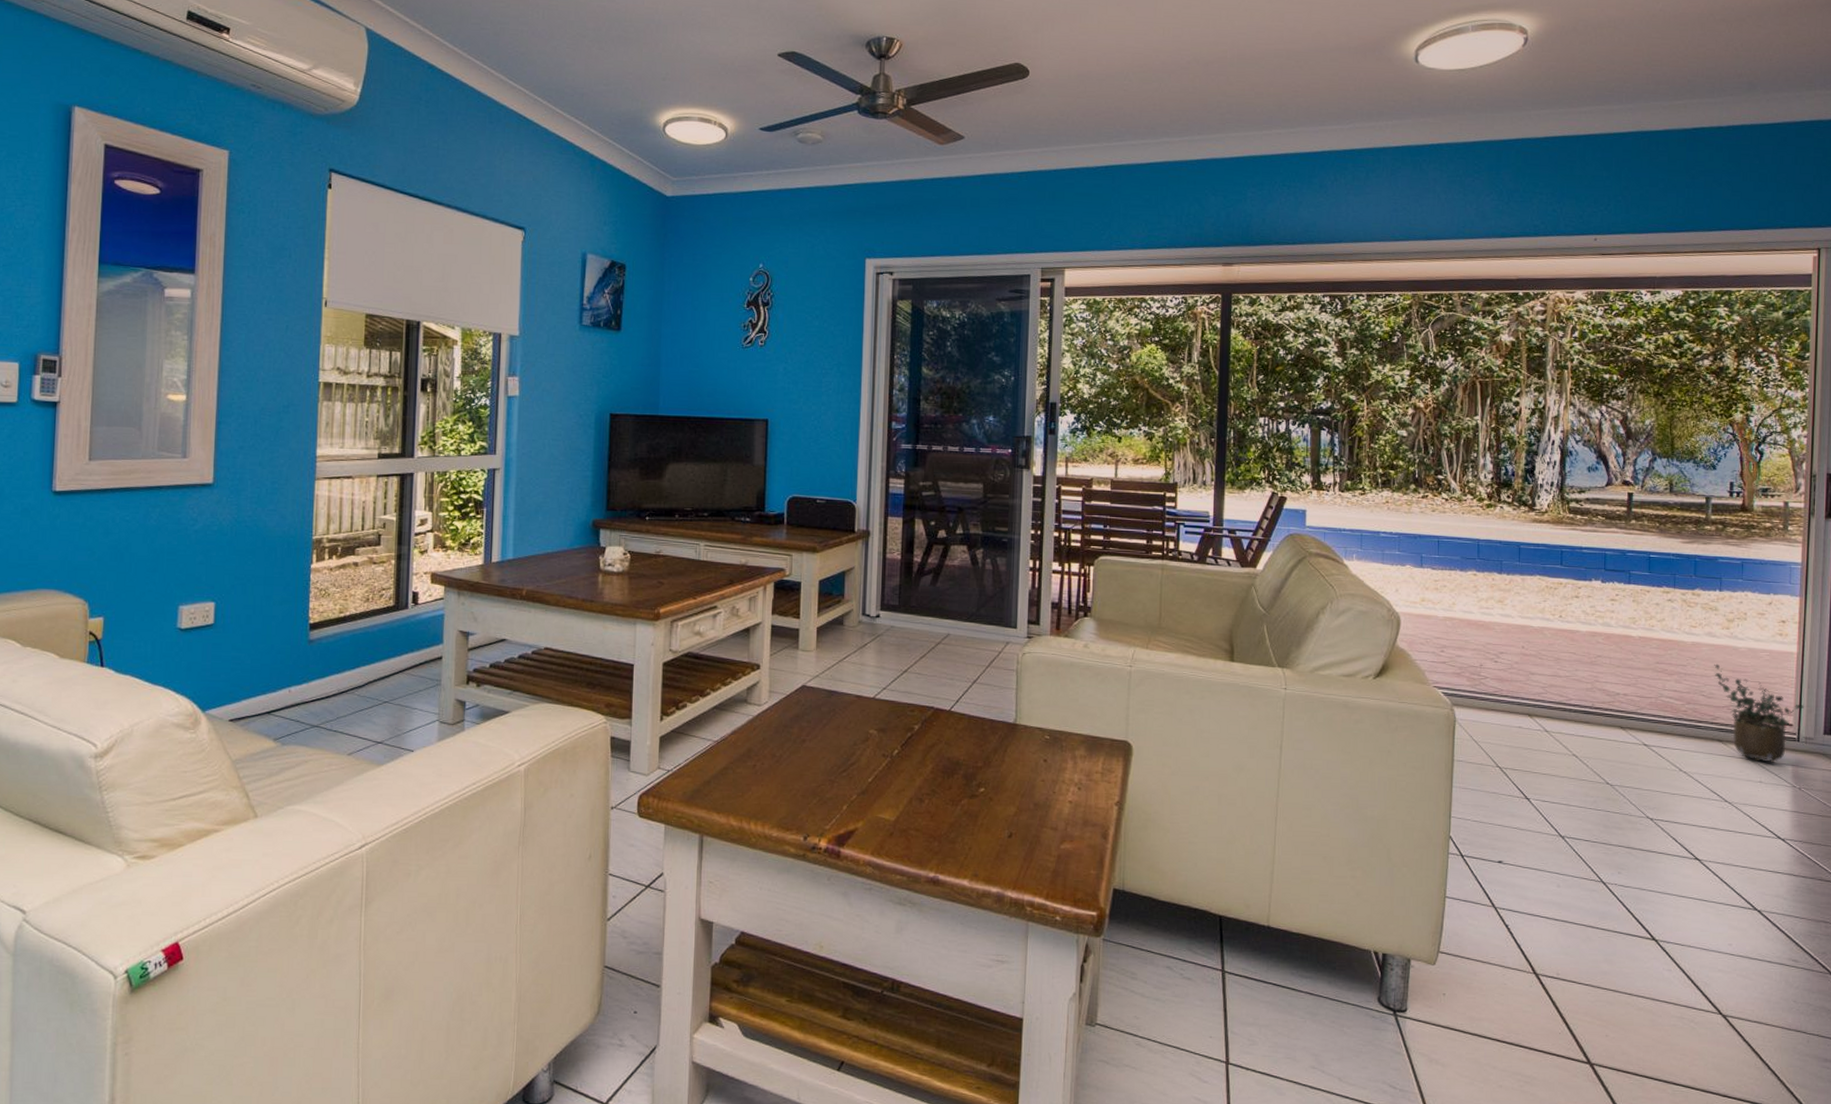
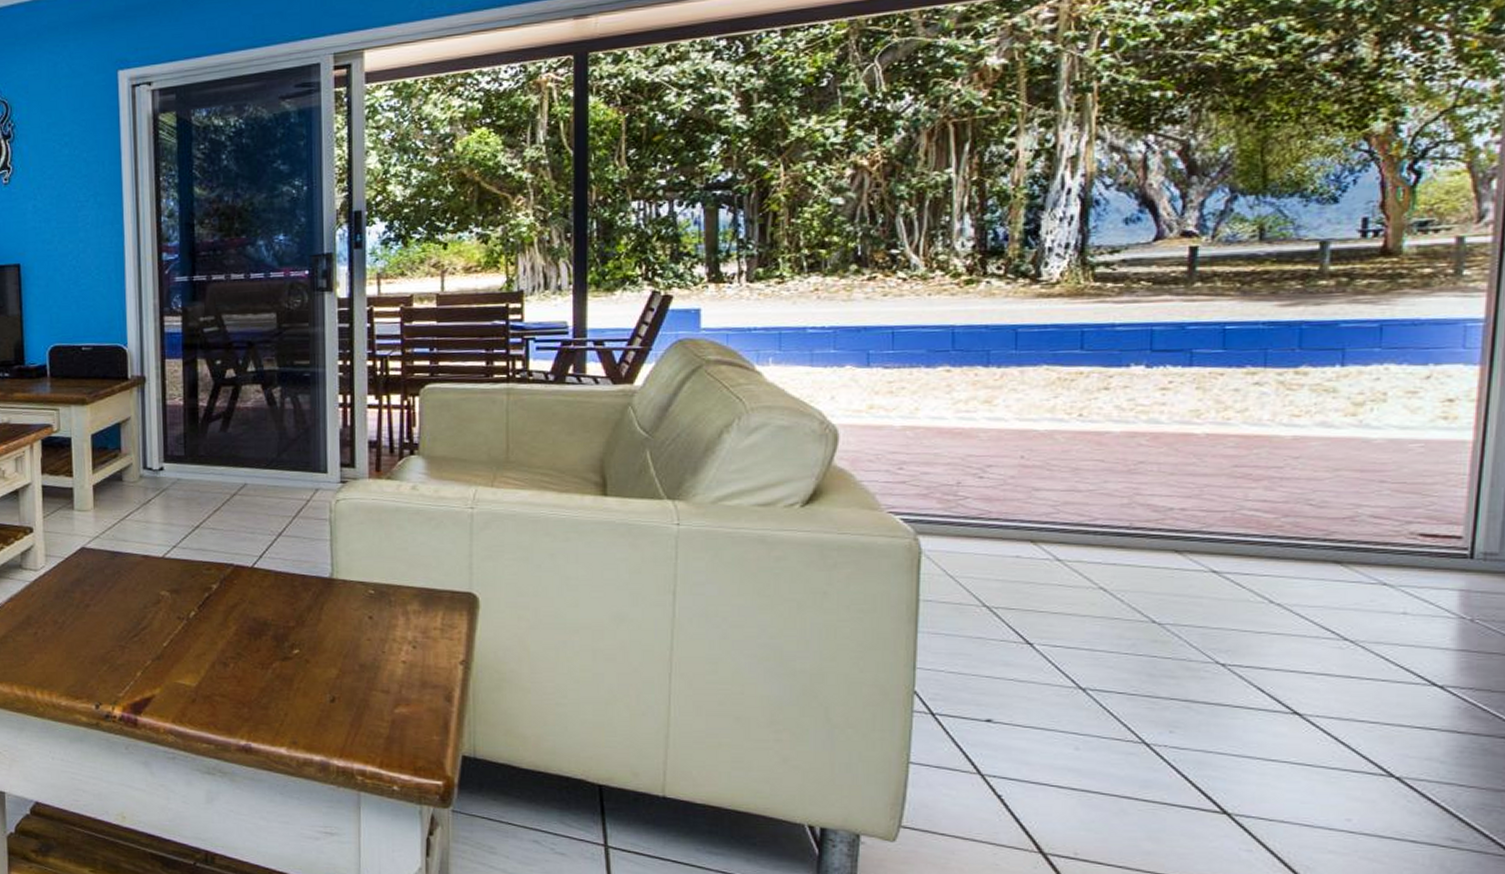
potted plant: present [1714,664,1804,763] -> none [1329,462,1483,588]

